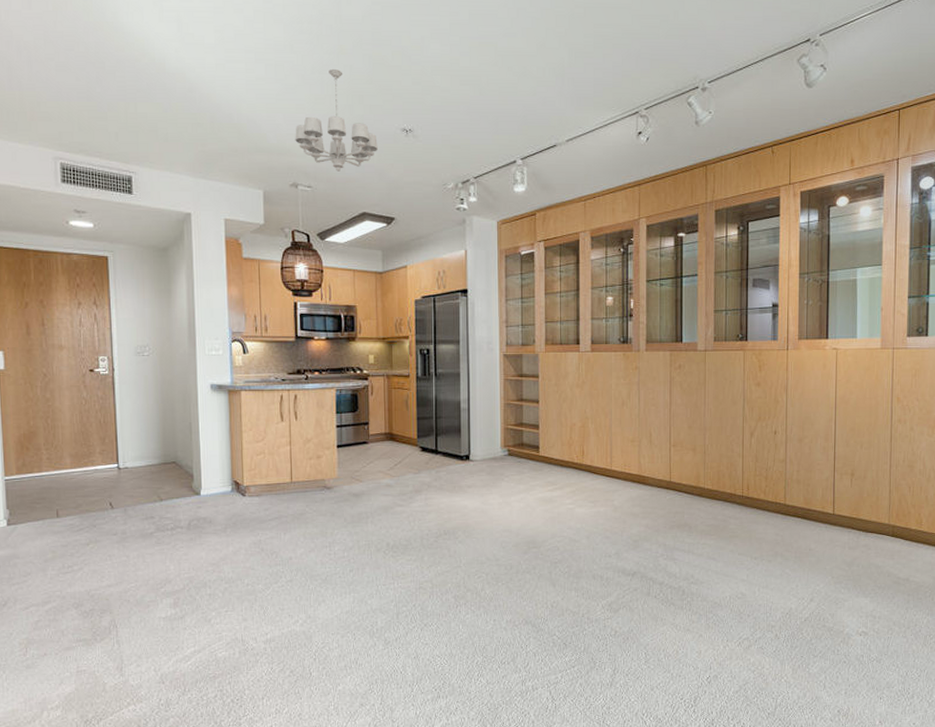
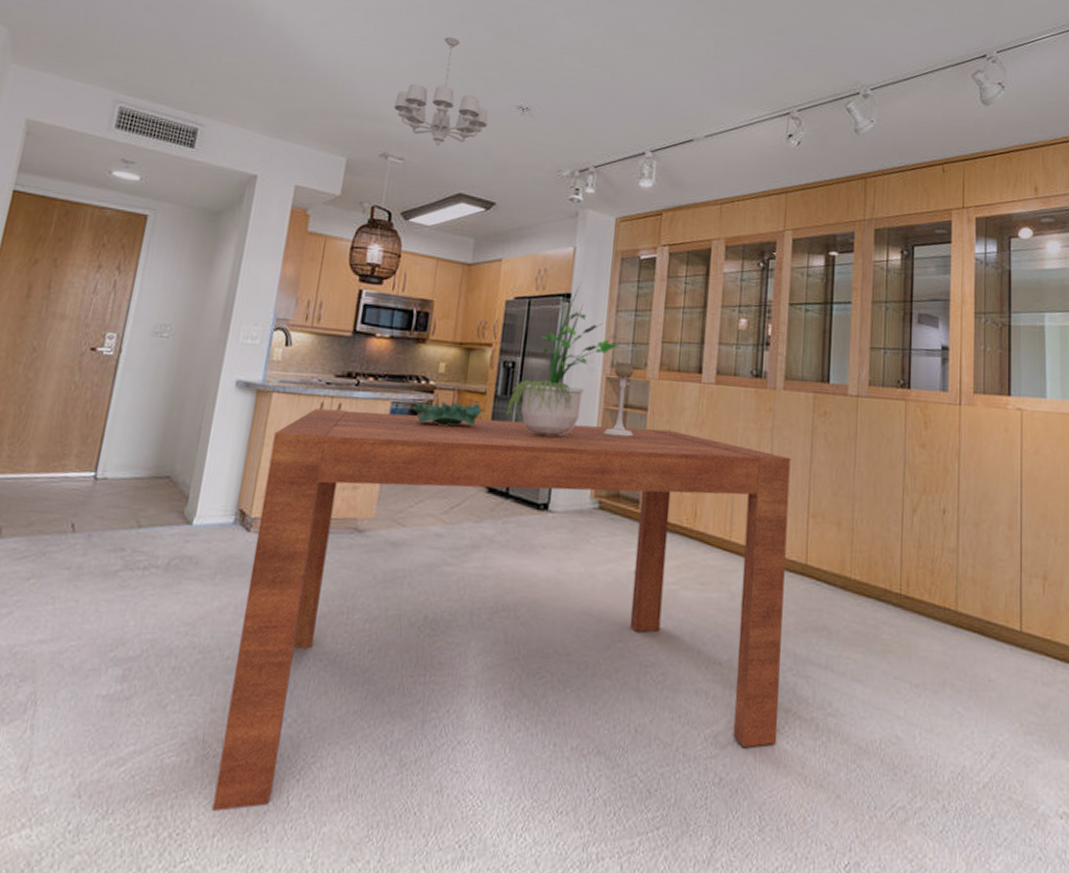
dining table: none [249,391,655,683] -> present [212,408,791,811]
decorative bowl: none [352,384,408,404] -> present [411,400,482,427]
potted plant: none [426,280,512,405] -> present [504,283,621,437]
candle holder: none [506,341,530,399] -> present [603,362,634,437]

